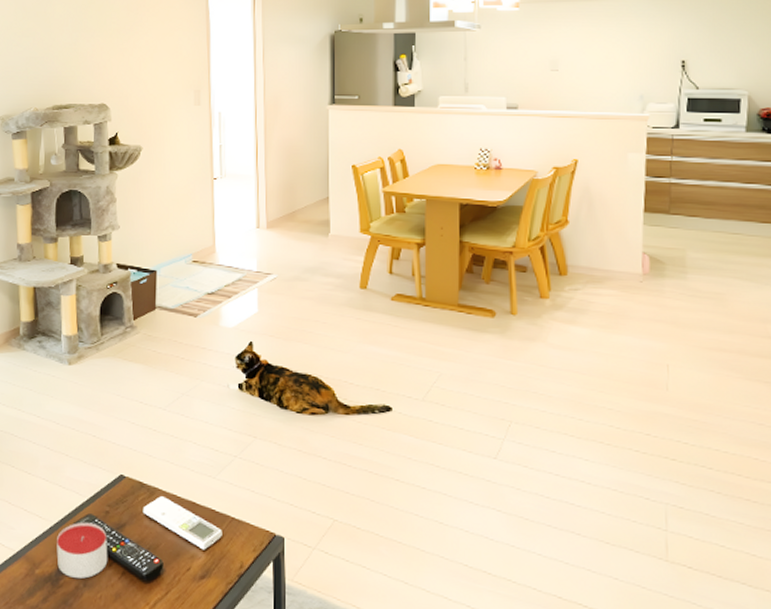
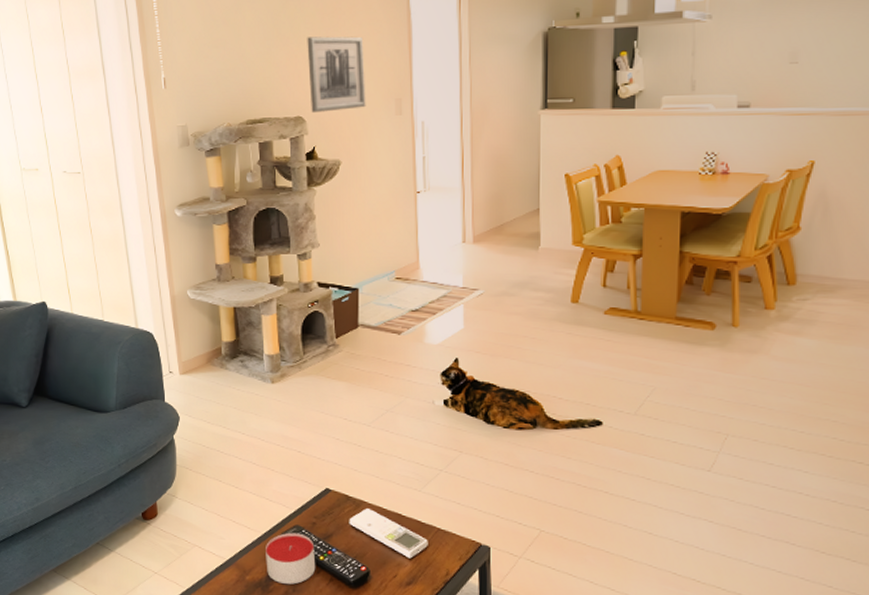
wall art: none [112,31,167,101] -> present [307,36,366,113]

